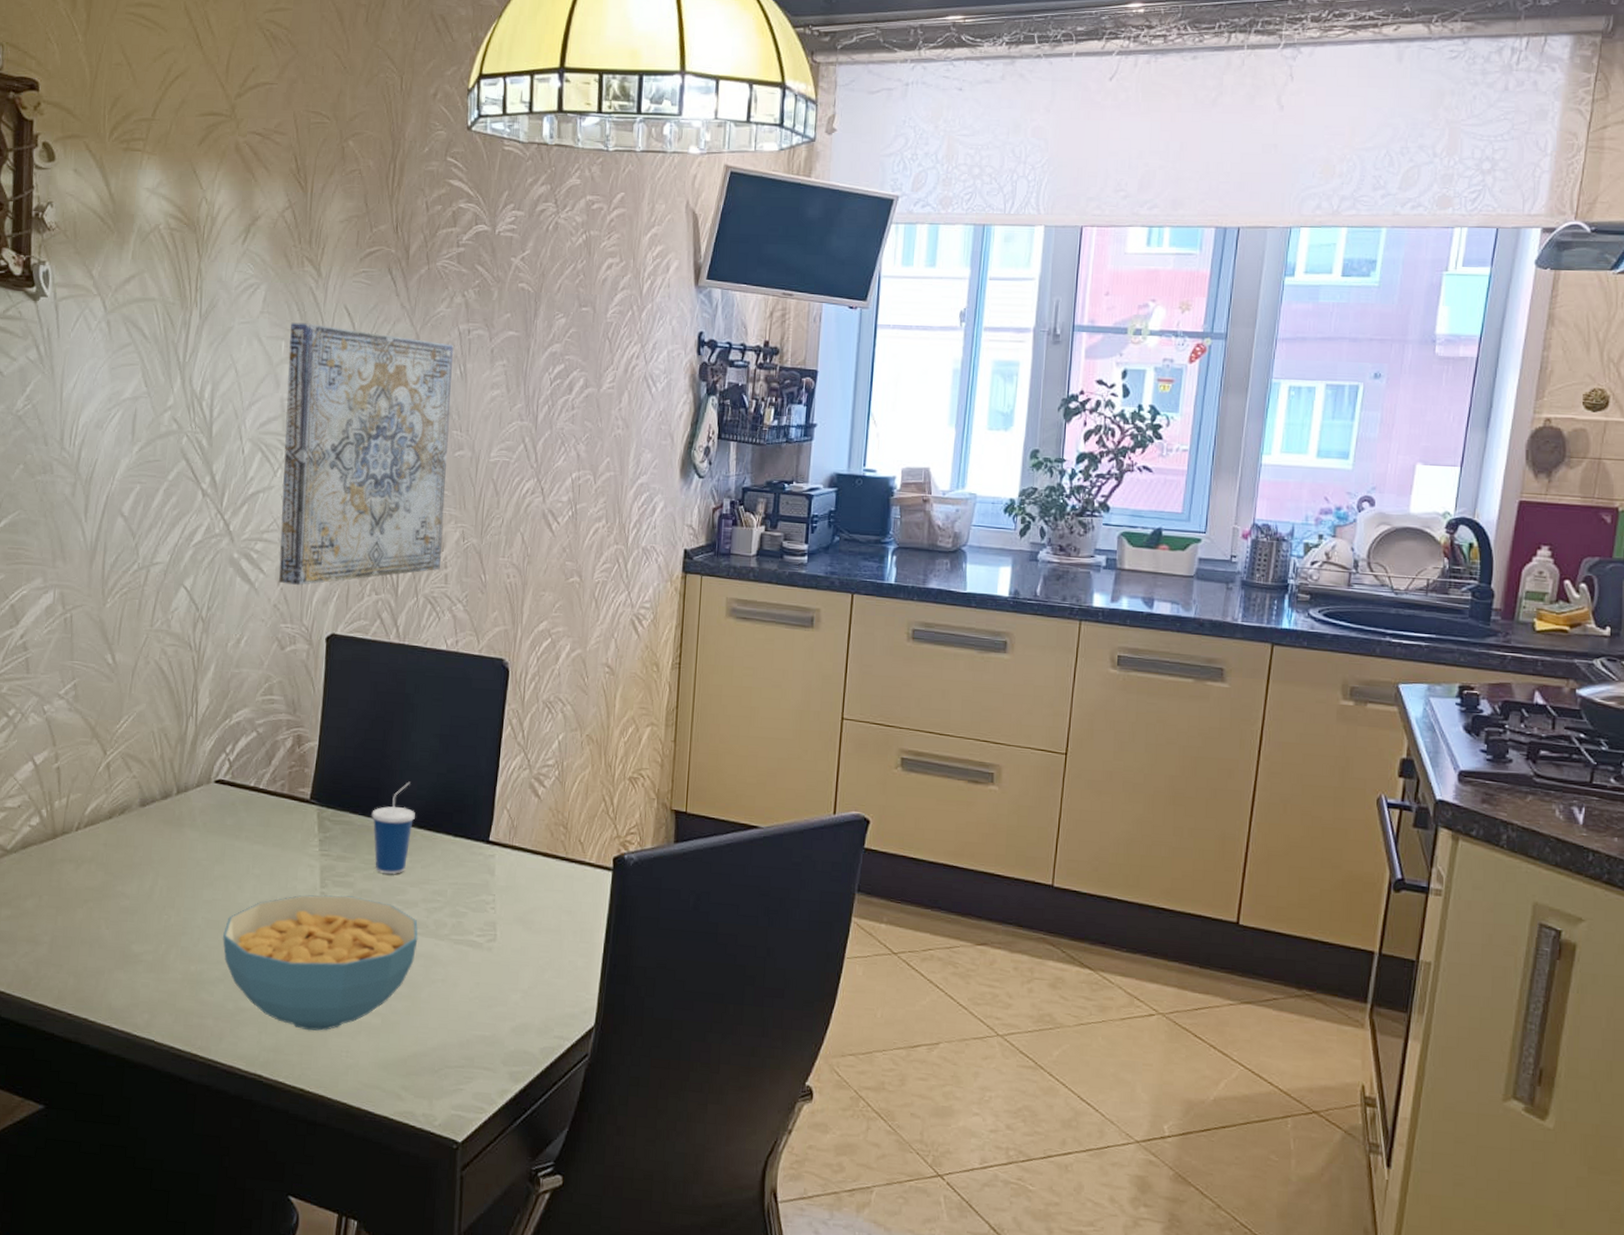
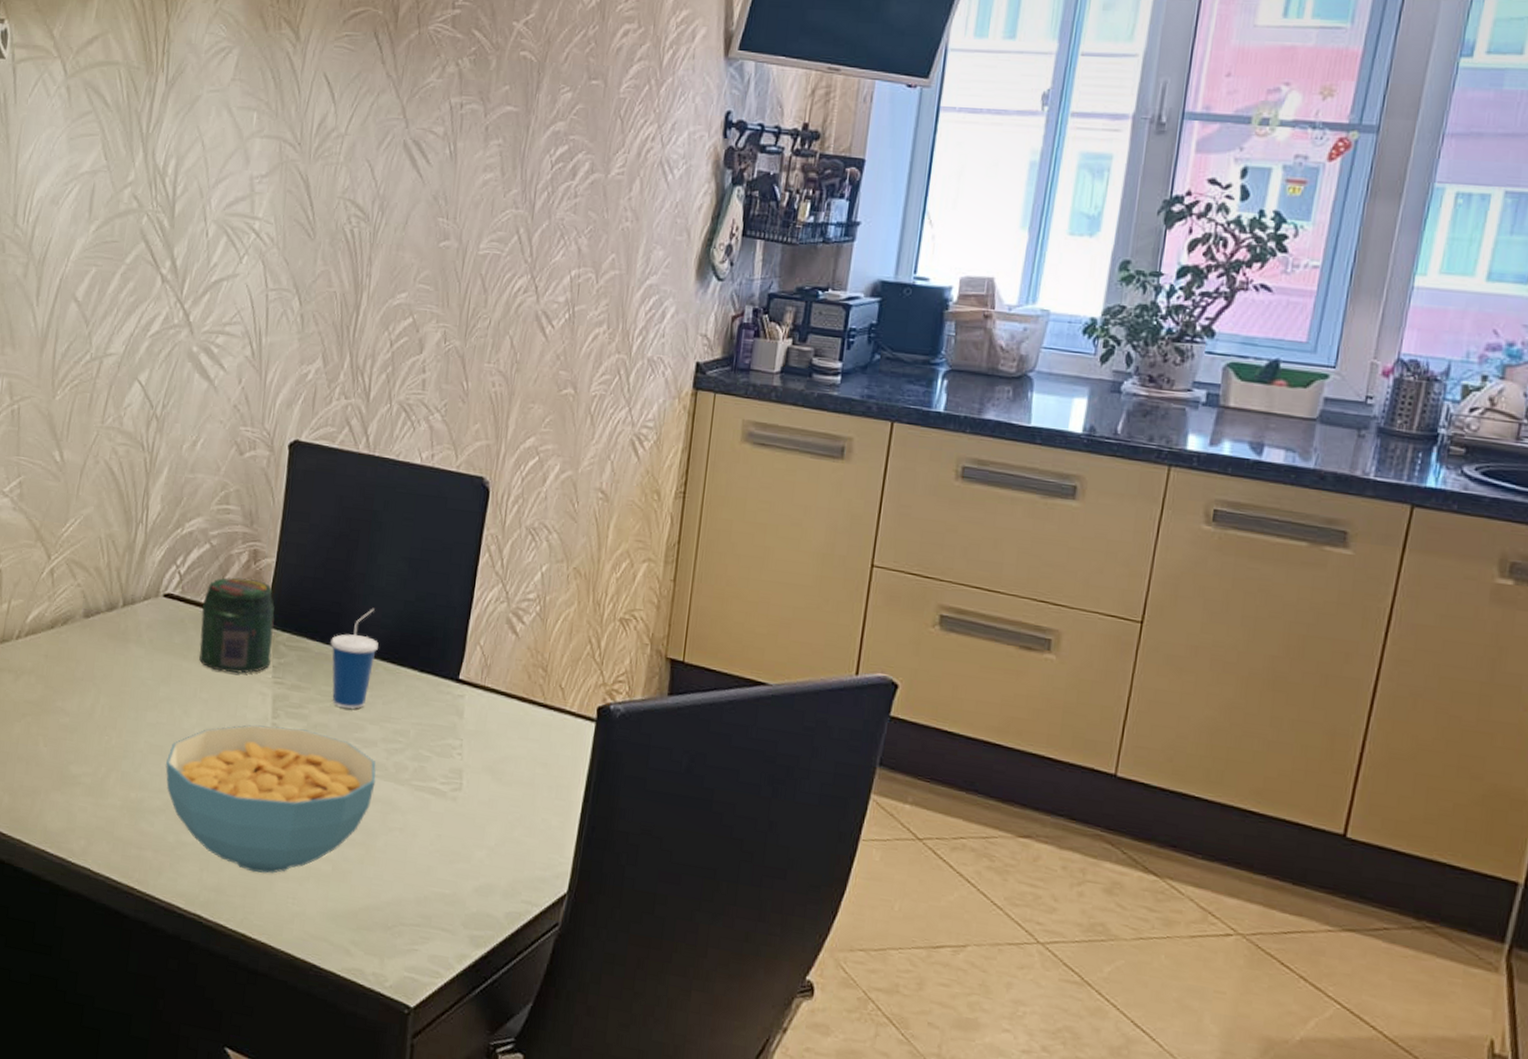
jar: none [250,761,319,849] -> present [199,577,275,674]
wall art: present [278,322,454,585] -> none [240,91,444,385]

